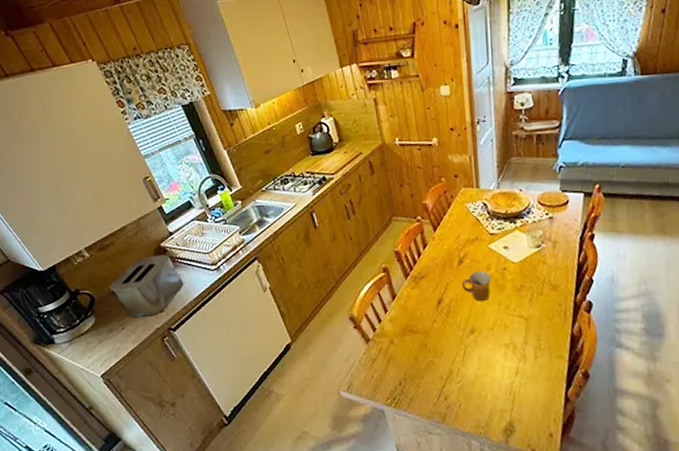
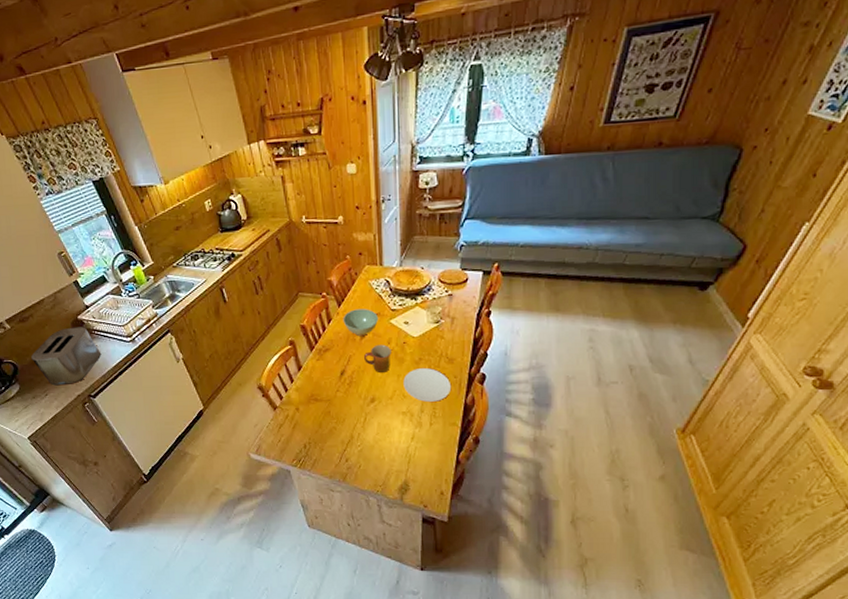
bowl: none [439,233,476,263] -> present [343,309,378,337]
plate: none [504,296,557,333] -> present [403,368,452,402]

